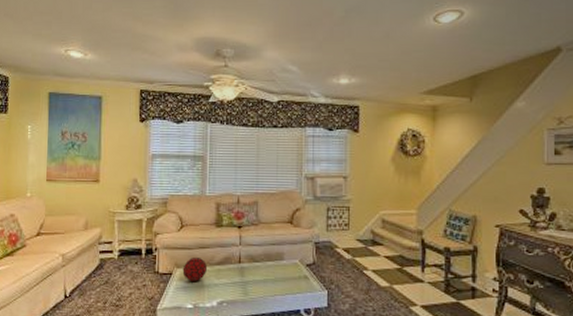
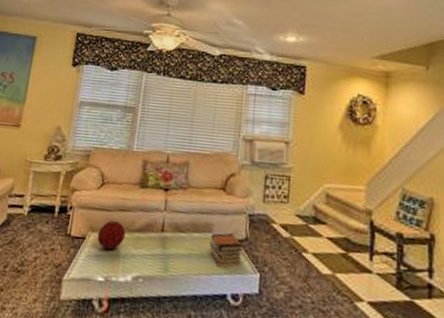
book stack: none [282,260,311,288] -> present [209,232,243,268]

